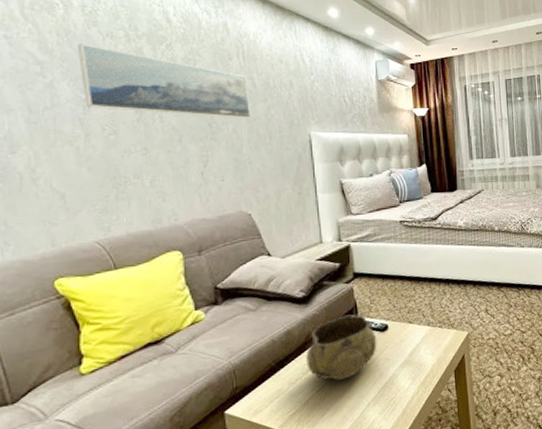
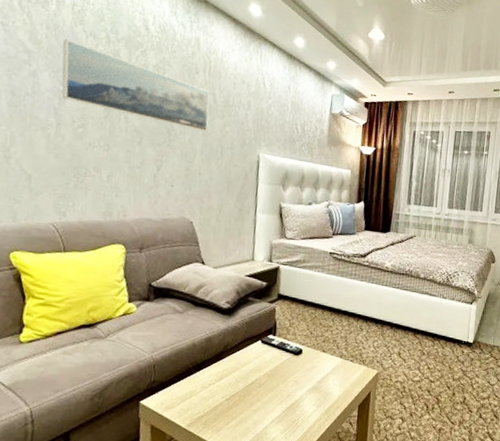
decorative bowl: present [306,314,377,381] -> none [221,333,290,393]

